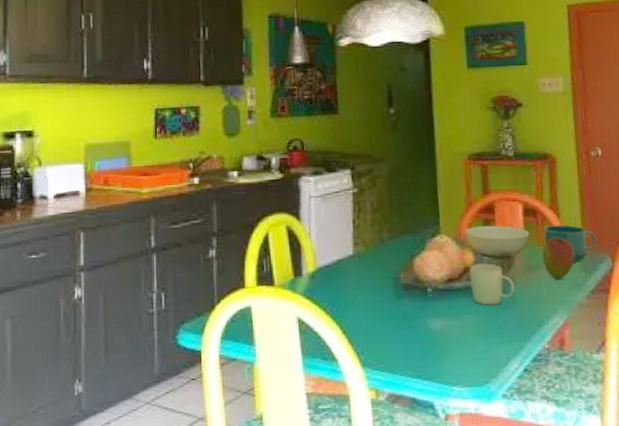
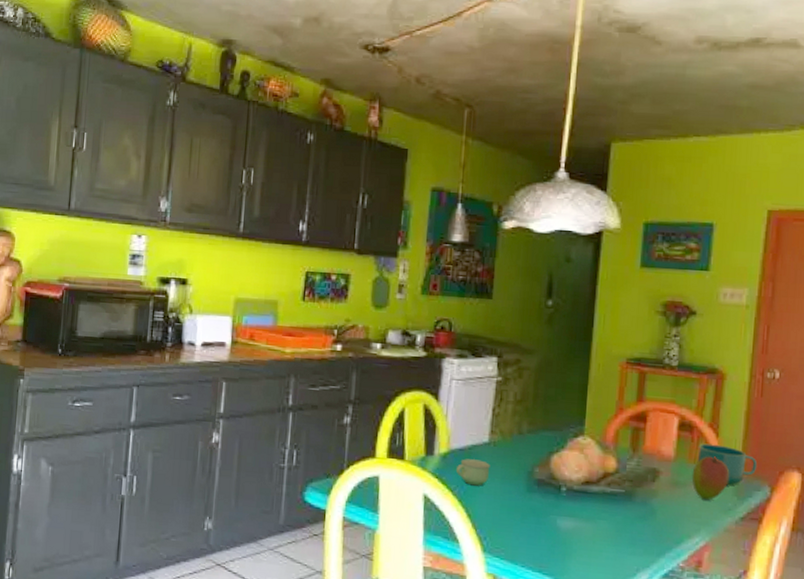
cup: none [326,274,358,301] -> present [457,459,490,486]
bowl: present [465,225,530,260] -> none [610,432,682,472]
mug: present [469,263,515,306] -> none [607,470,657,515]

